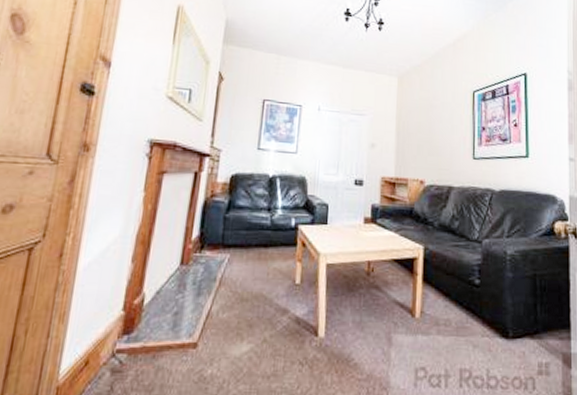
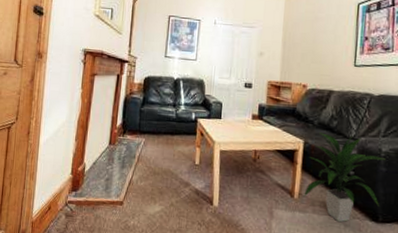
indoor plant: none [426,236,511,343] -> present [304,132,386,222]

